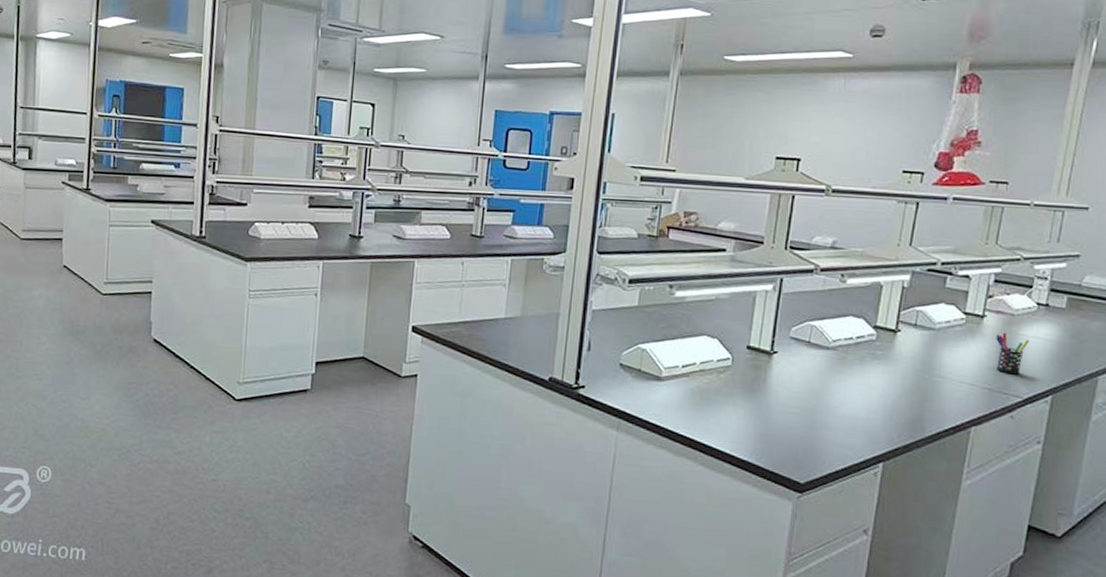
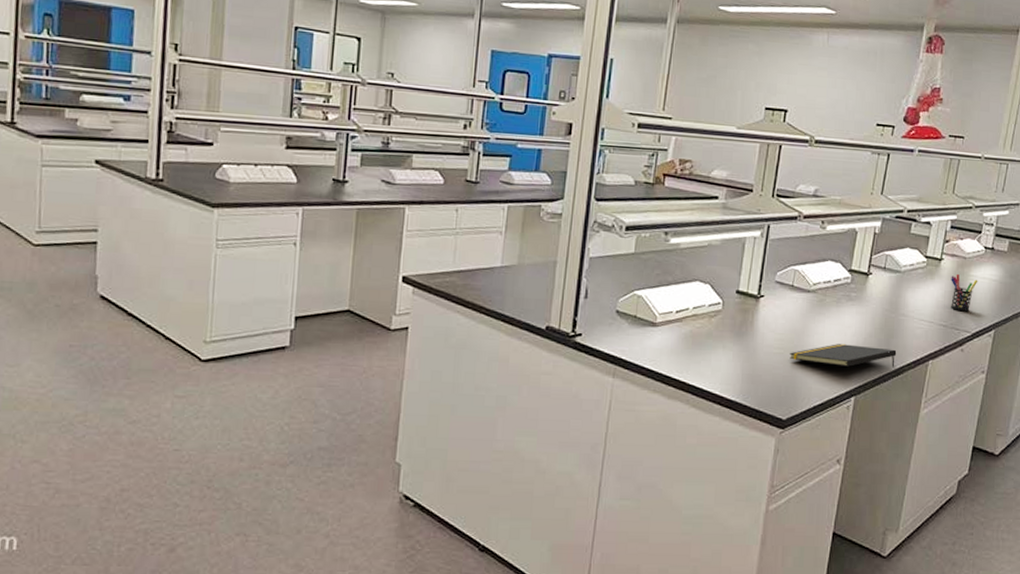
notepad: none [807,405,932,433] -> present [789,344,897,367]

